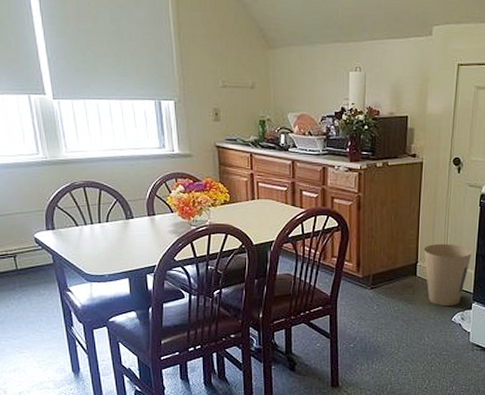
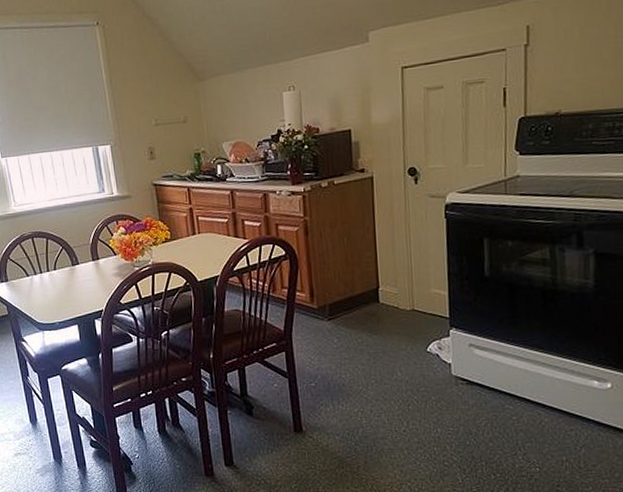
trash can: present [423,243,472,306] -> none [384,263,443,335]

